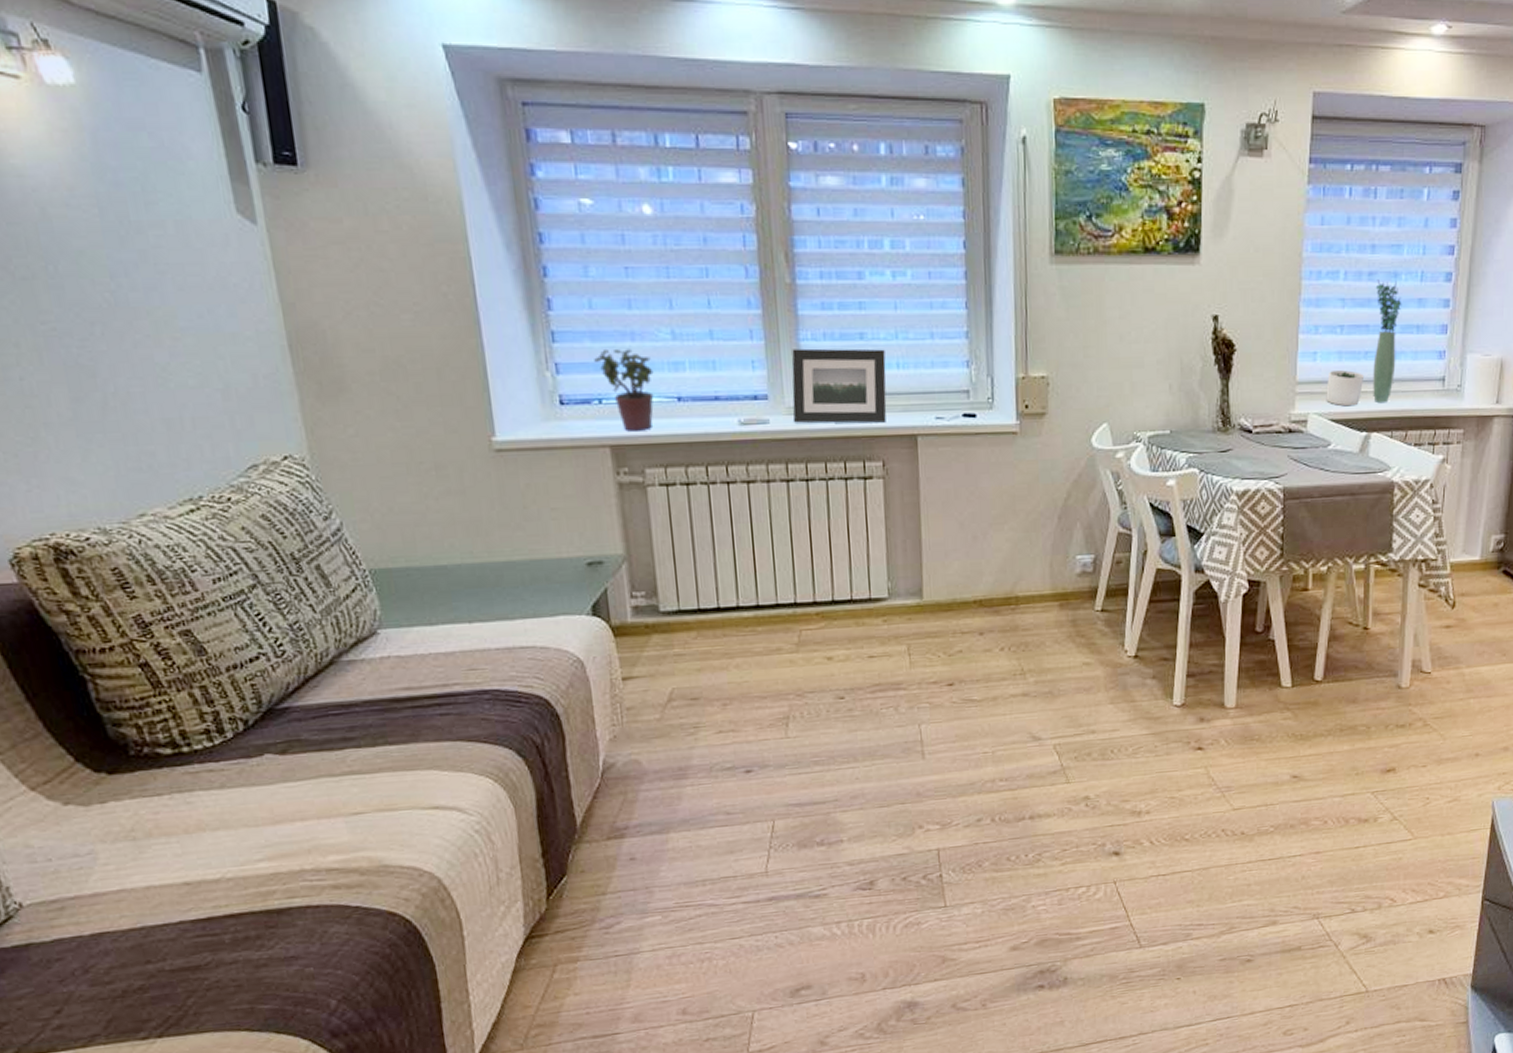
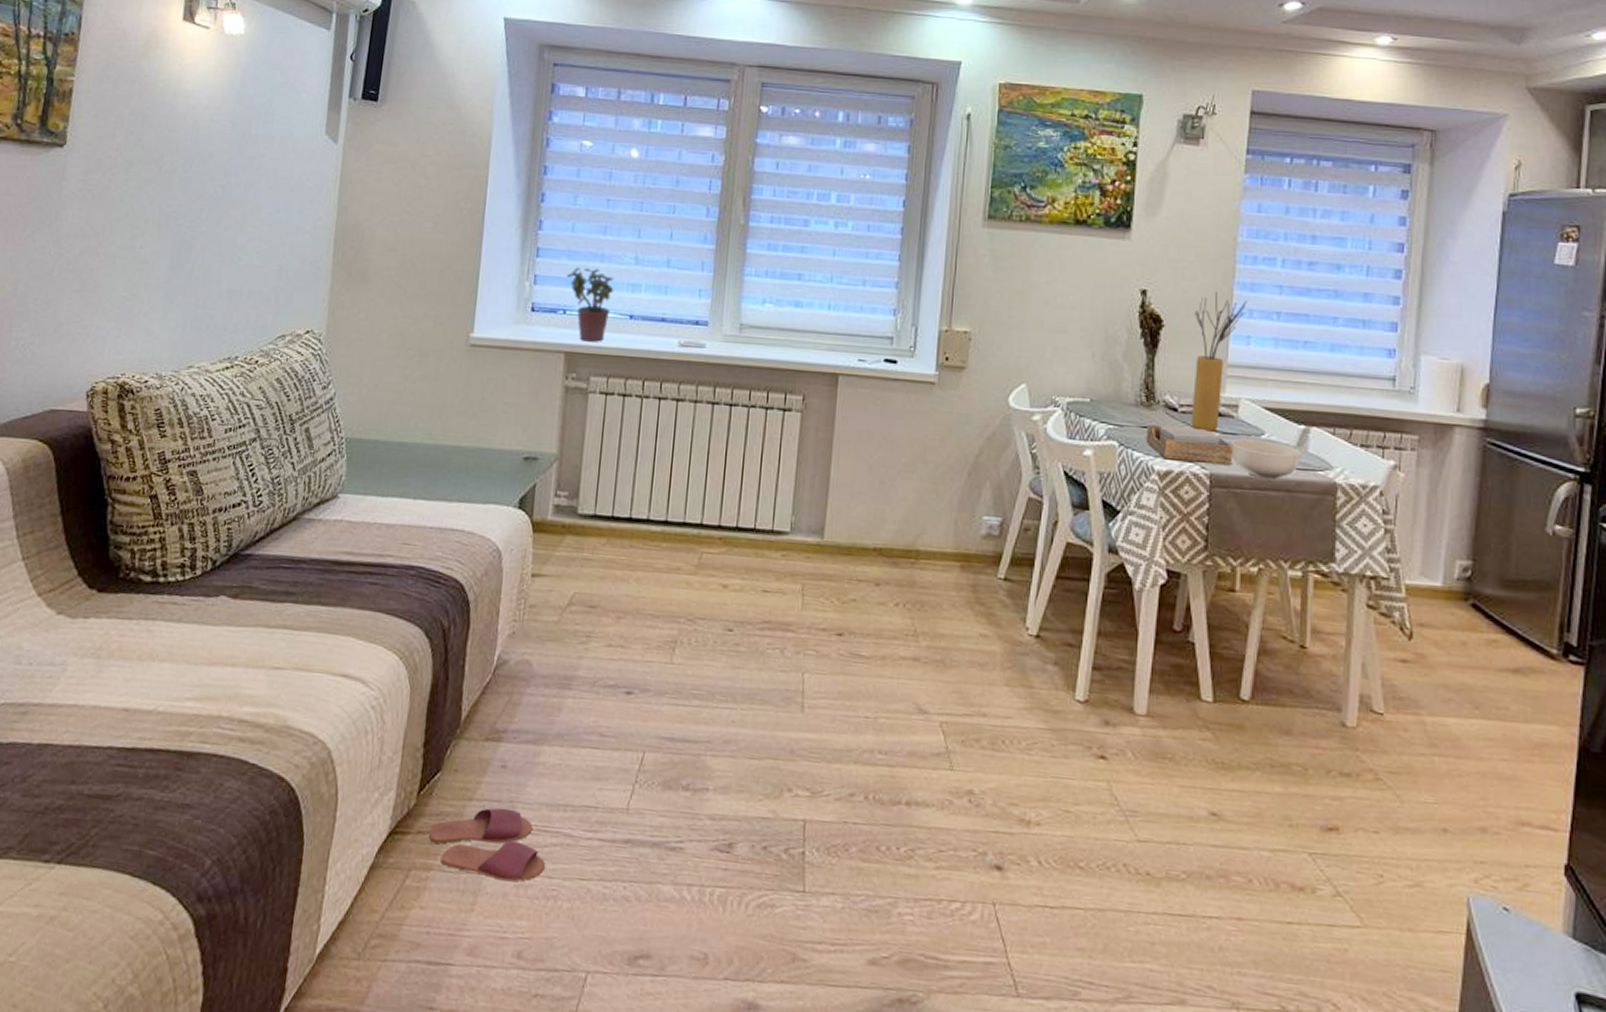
slippers: none [567,894,694,956] -> present [428,807,545,882]
picture frame: present [791,348,887,424] -> none [726,282,819,359]
napkin holder: none [1224,446,1303,480] -> present [1145,425,1233,466]
vase: none [1264,310,1313,449] -> present [1190,291,1247,432]
bowl: none [1302,450,1363,487] -> present [1231,438,1301,481]
planter: present [1326,370,1365,407] -> none [1260,357,1303,397]
vase: present [1373,279,1402,403] -> none [1313,270,1346,398]

